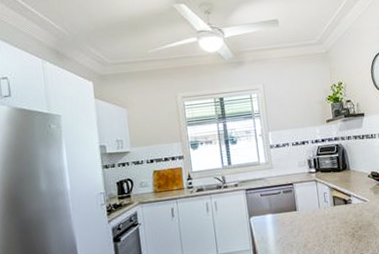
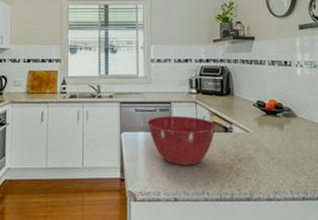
mixing bowl: none [273,194,337,240] -> present [147,115,216,166]

